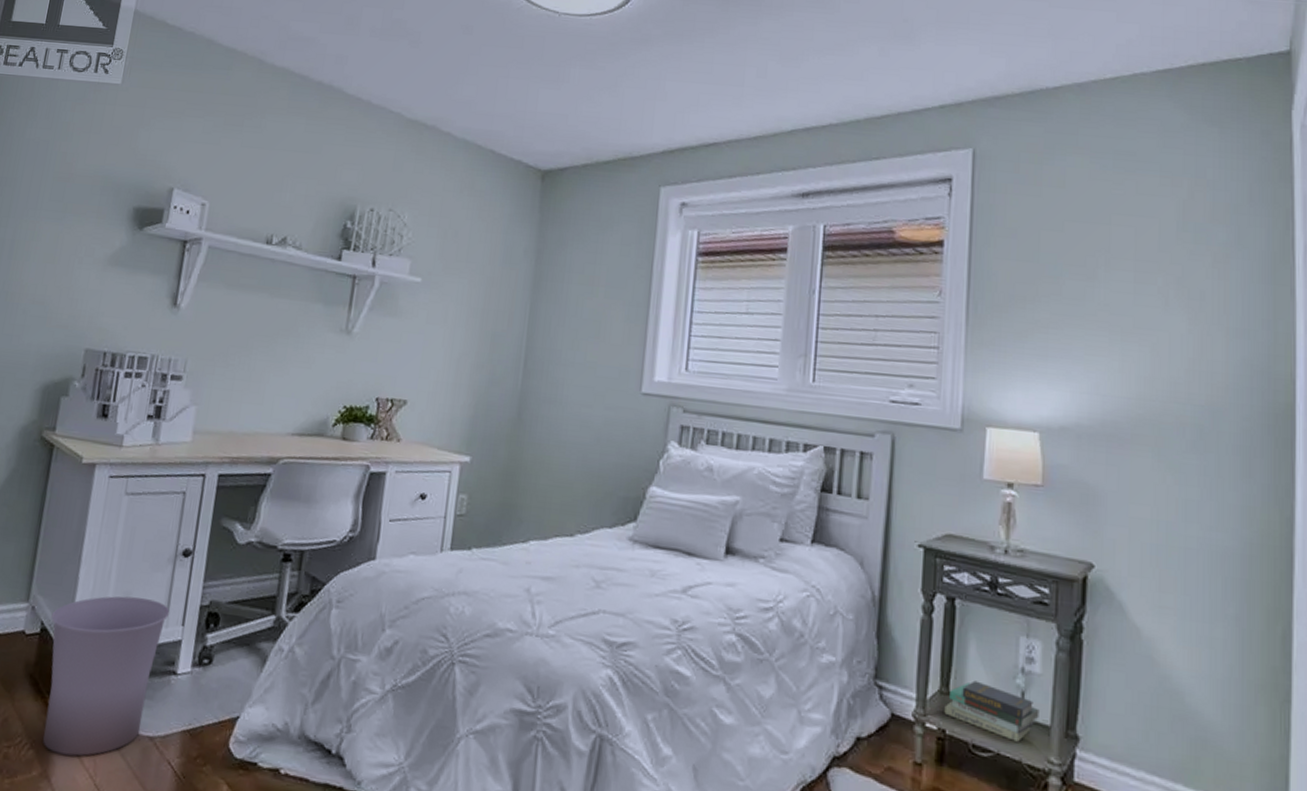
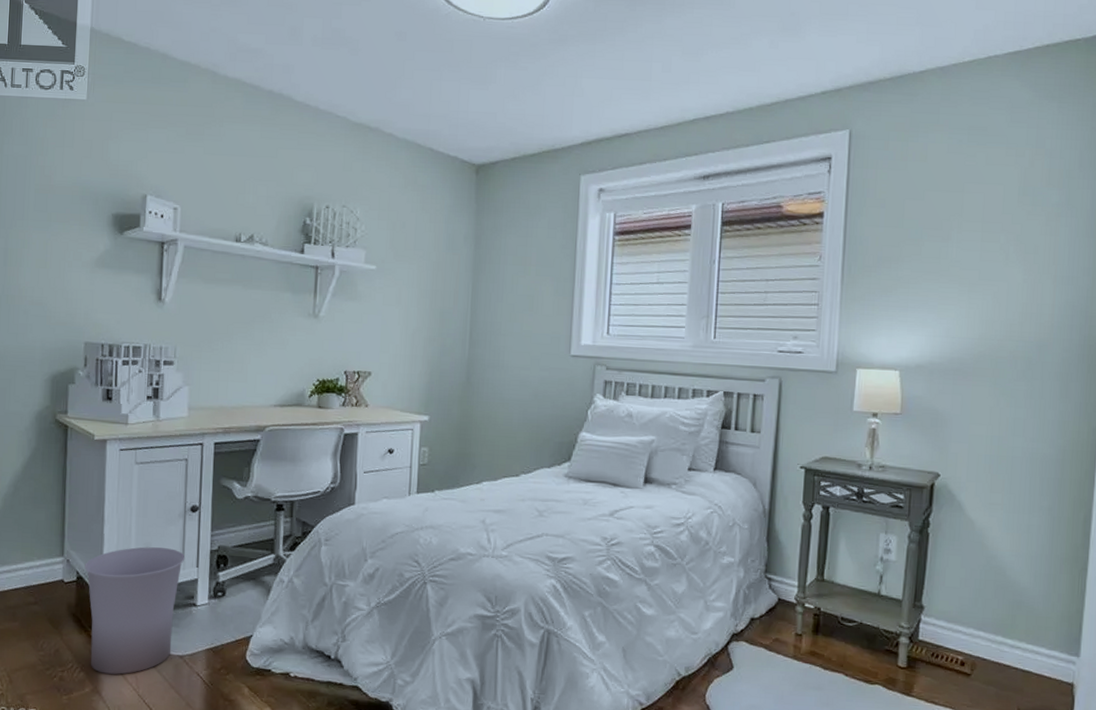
books: present [944,680,1039,742] -> none [820,569,894,613]

